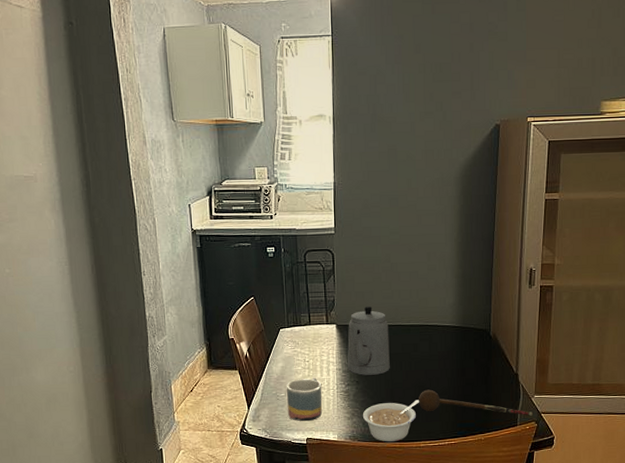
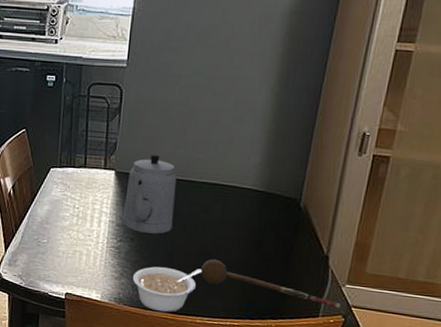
mug: present [286,377,322,421] -> none [48,226,90,274]

